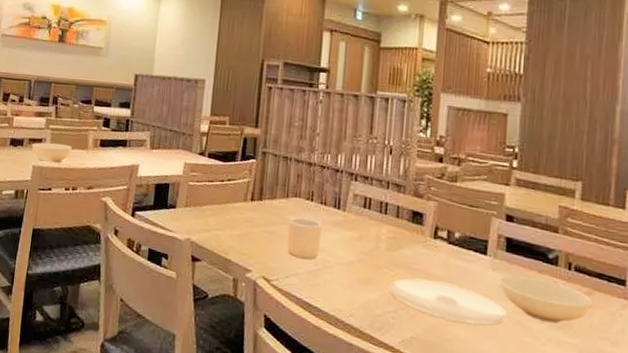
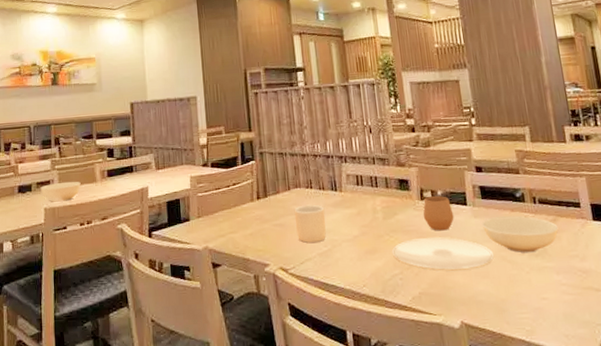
cup: none [432,236,469,278] -> present [423,195,454,231]

